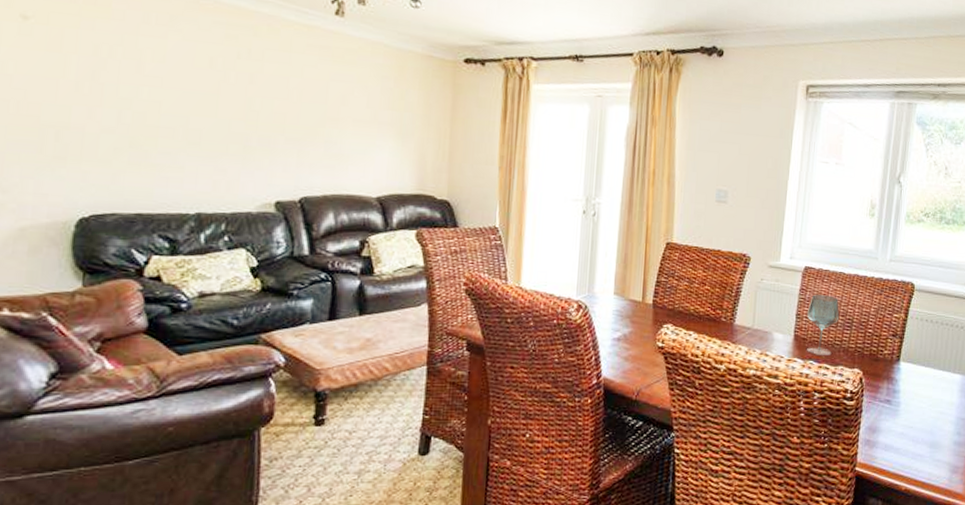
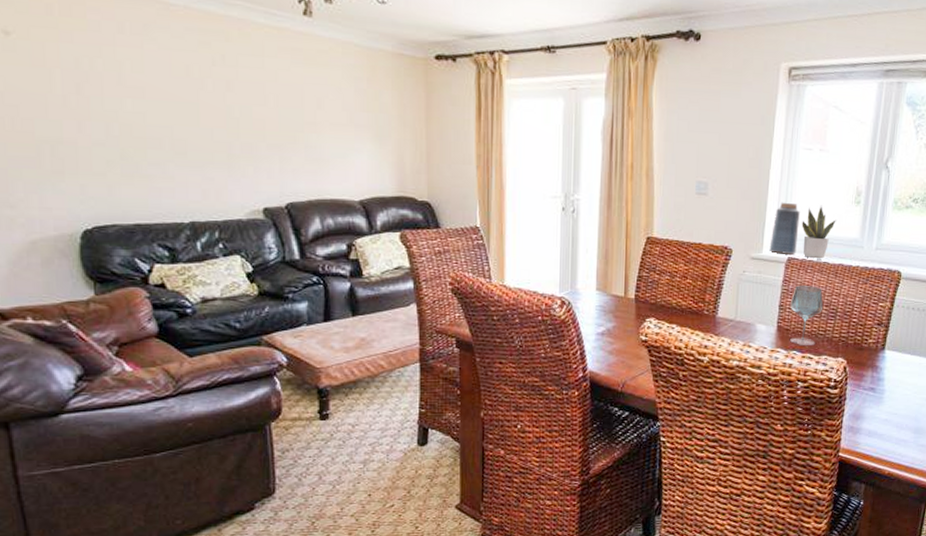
vase: none [787,212,817,264] -> present [769,202,800,254]
potted plant: none [818,216,852,269] -> present [801,205,836,259]

